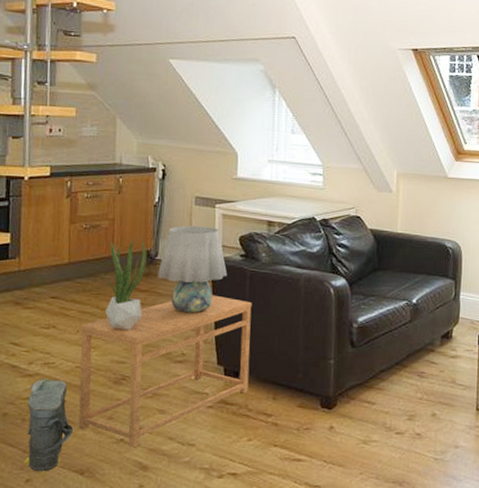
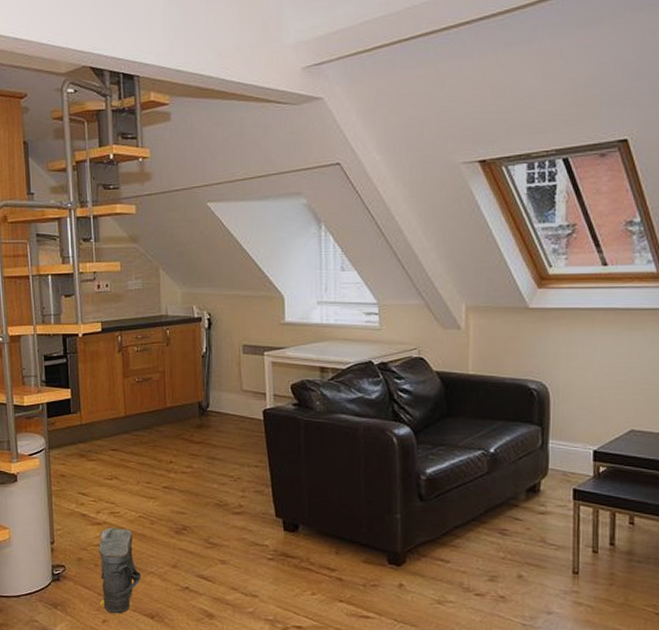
side table: present [78,295,252,448] -> none [140,446,309,596]
potted plant: present [102,239,147,331] -> none [157,391,198,482]
table lamp: present [157,225,228,314] -> none [210,375,281,465]

